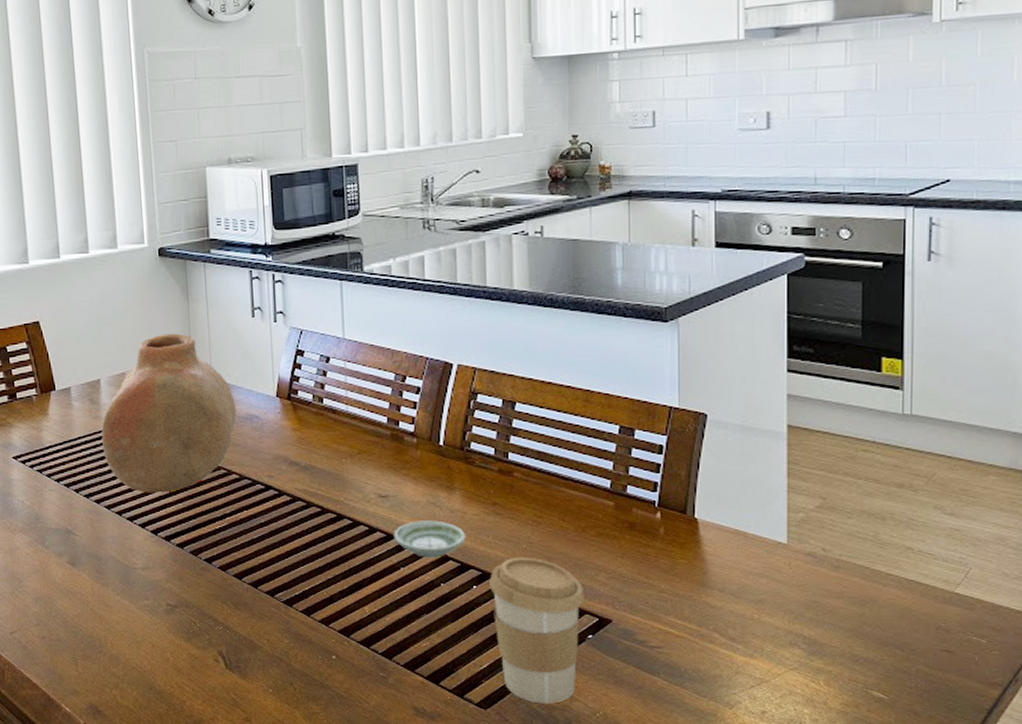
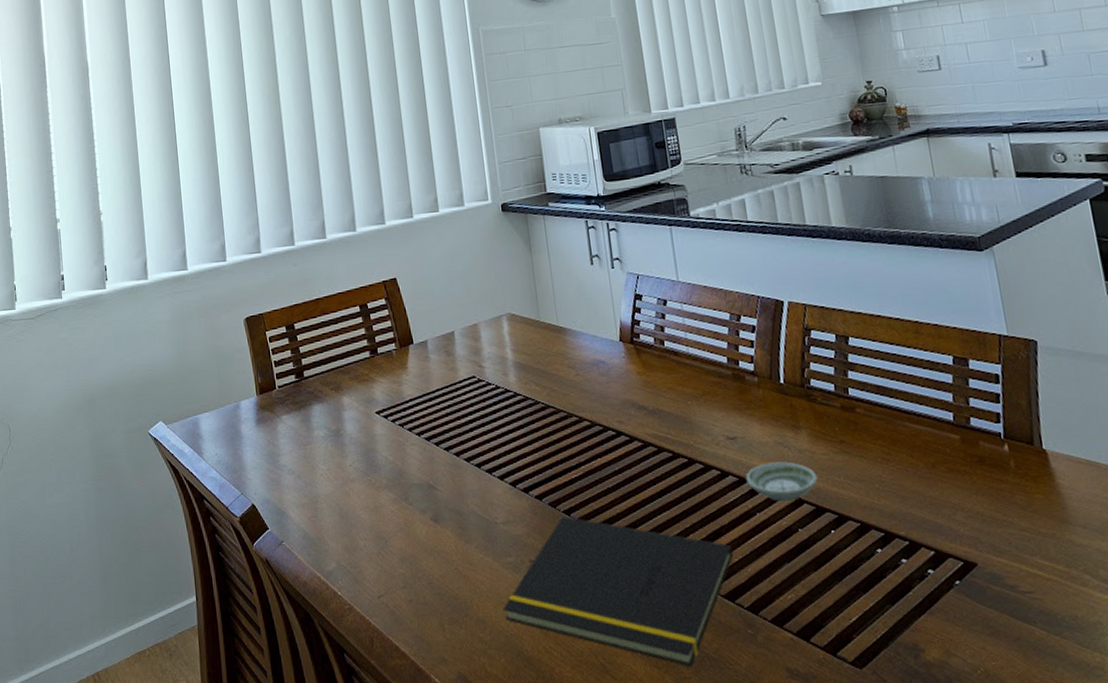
vase: present [101,333,236,493] -> none [457,283,584,444]
notepad: none [137,565,374,704] -> present [502,517,734,667]
coffee cup: present [489,557,585,704] -> none [846,497,951,661]

